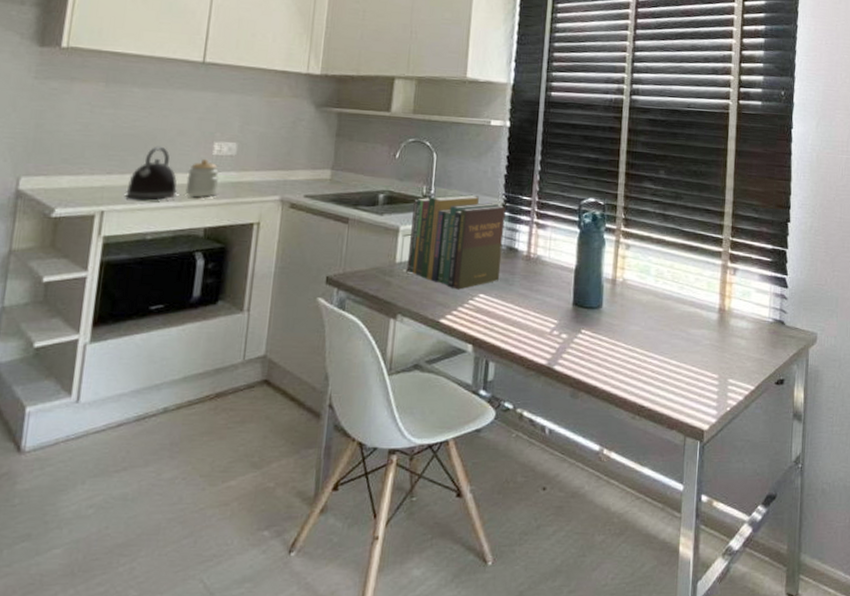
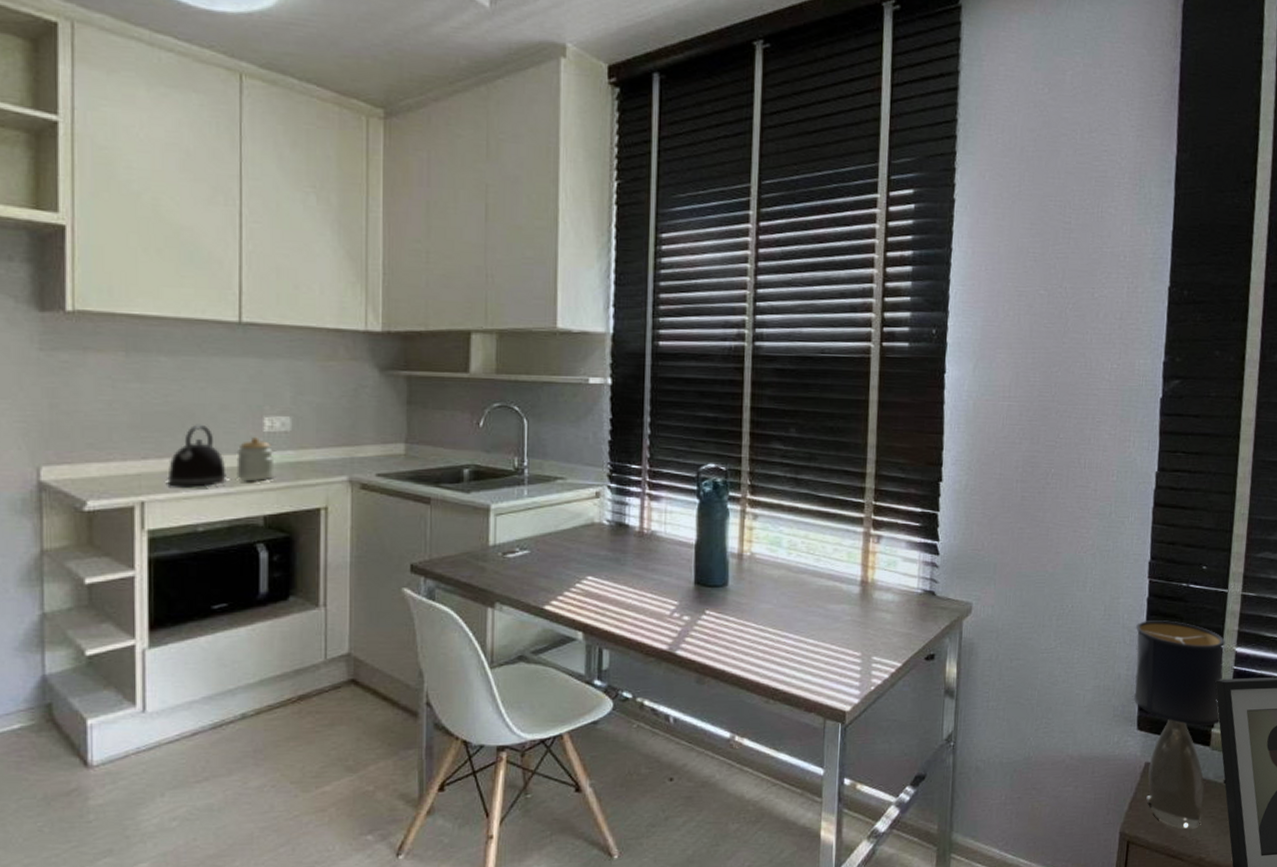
books: present [406,194,506,290] -> none [502,465,612,573]

